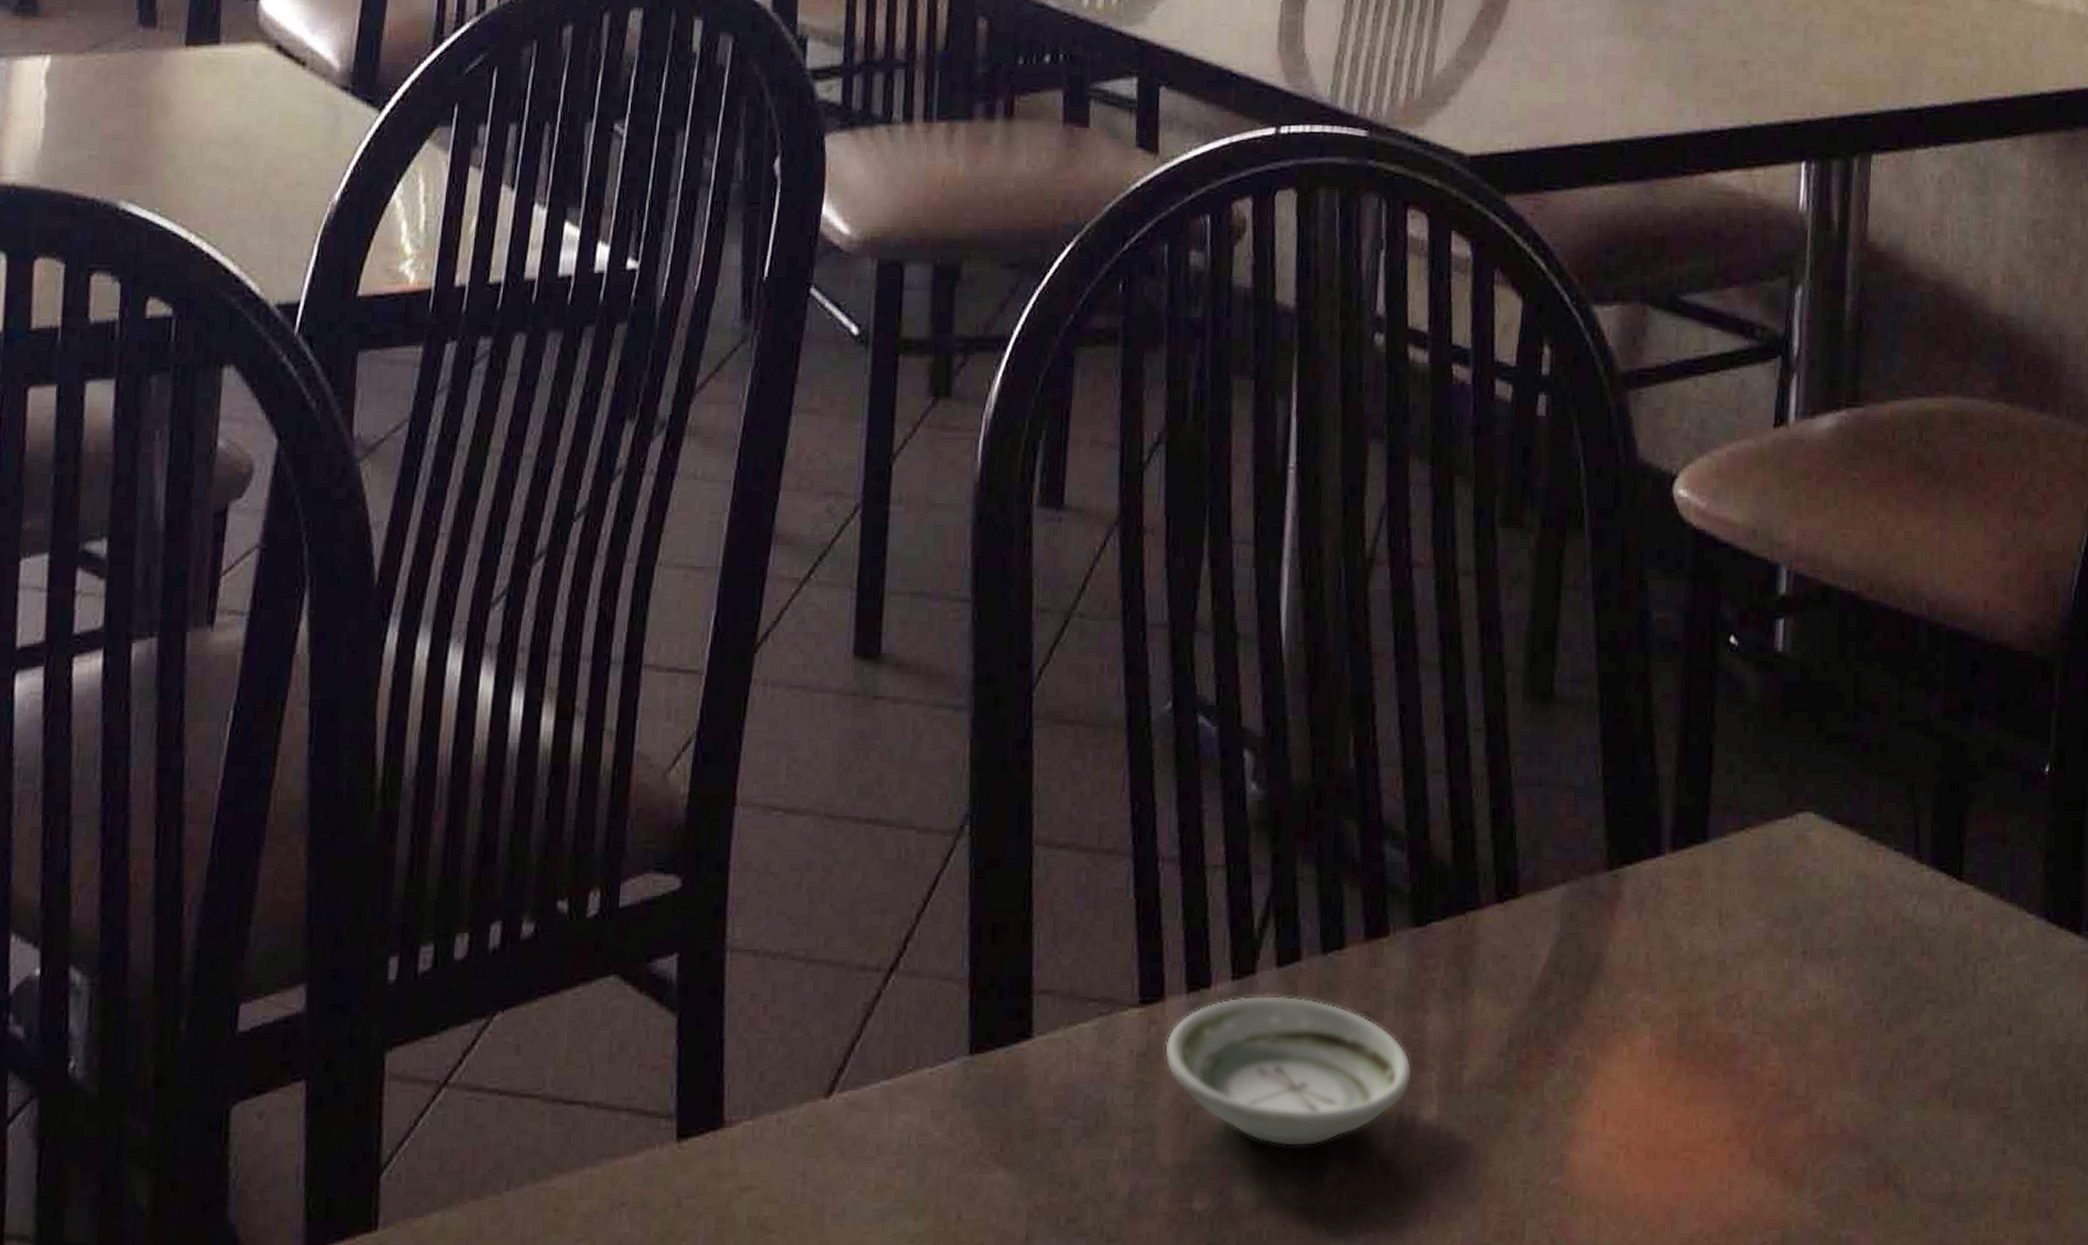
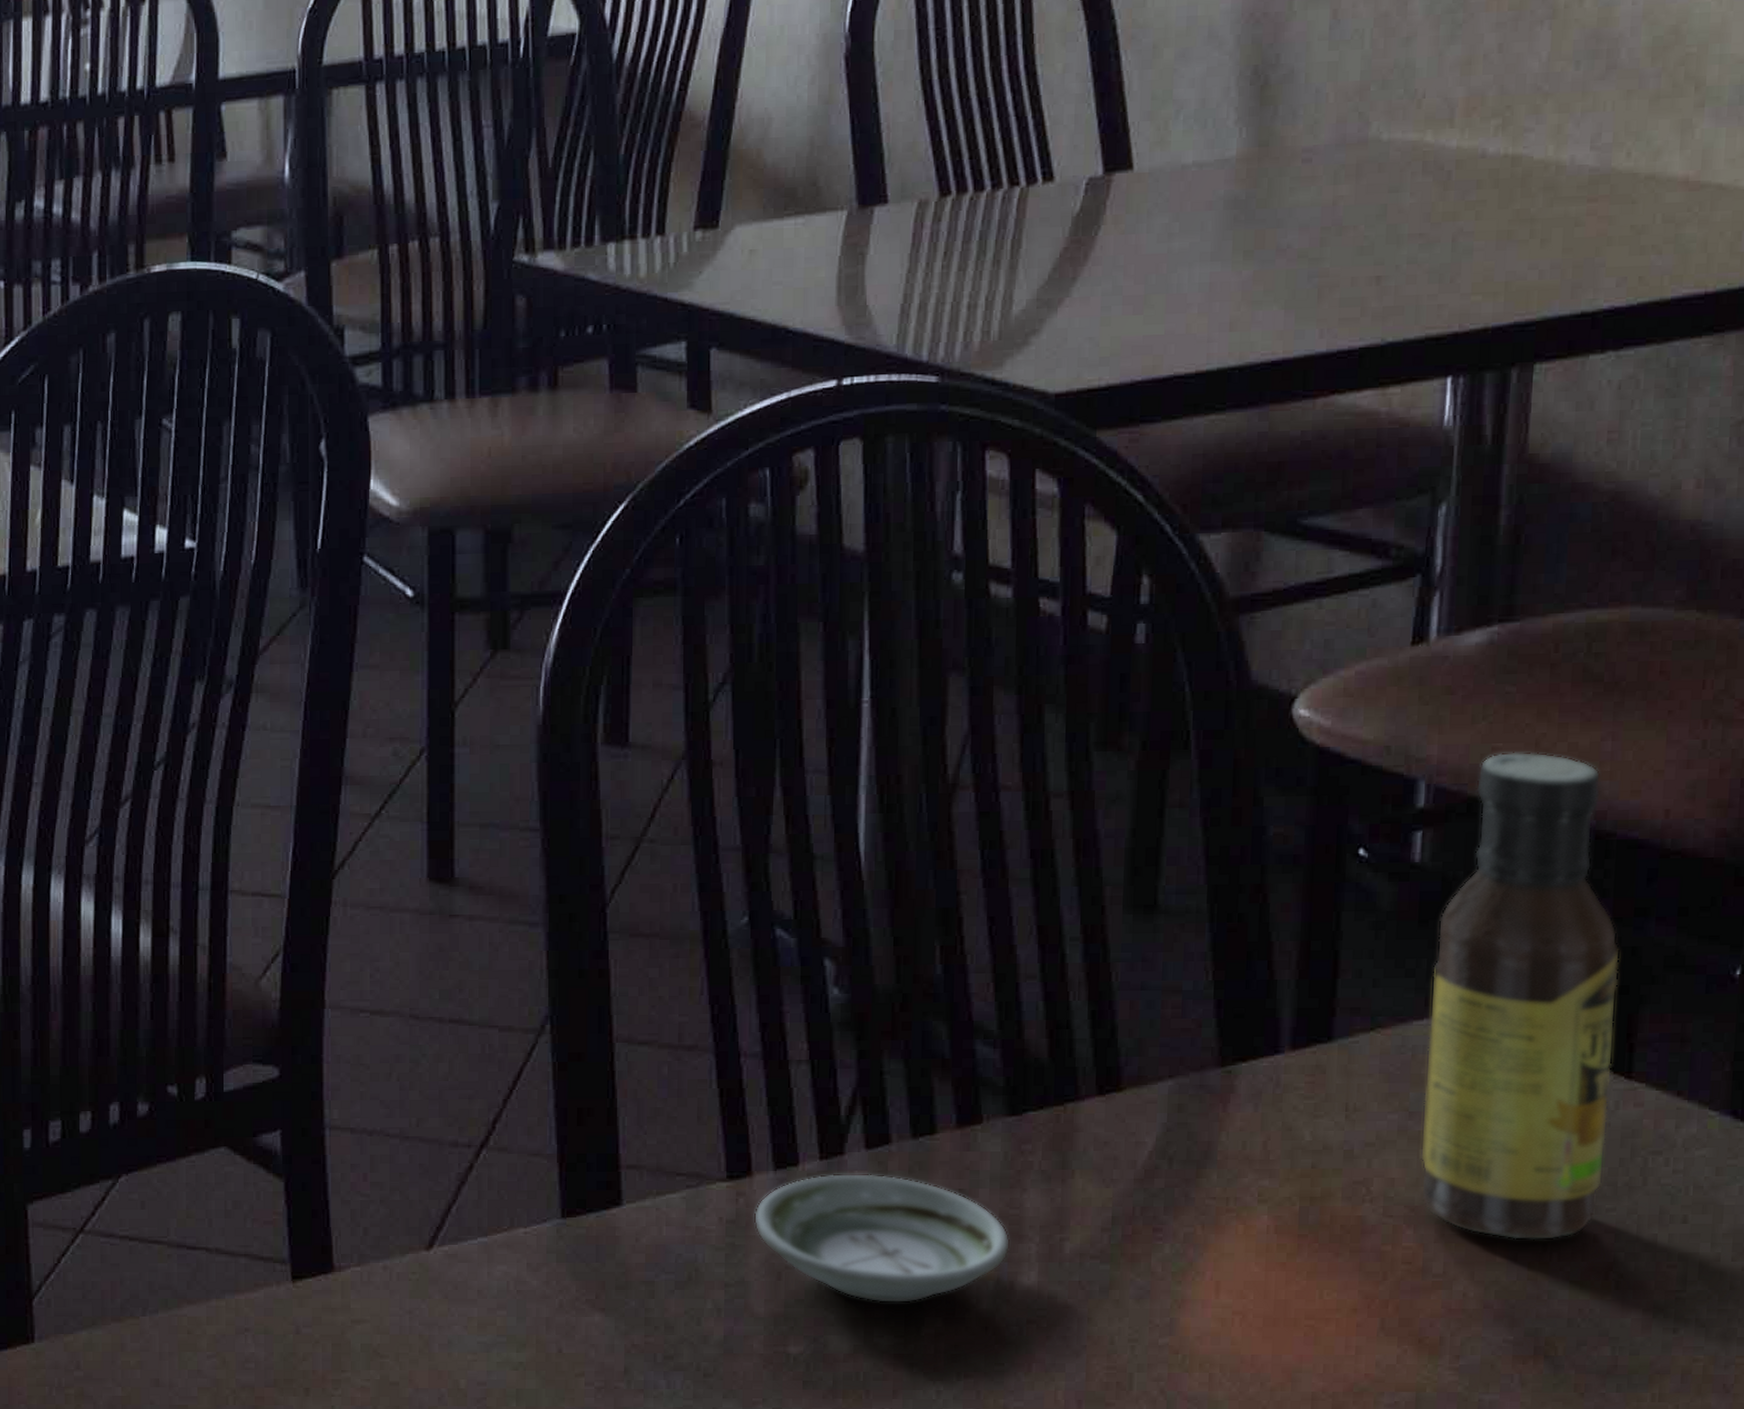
sauce bottle: none [1784,539,1951,1057] -> present [1420,751,1621,1241]

